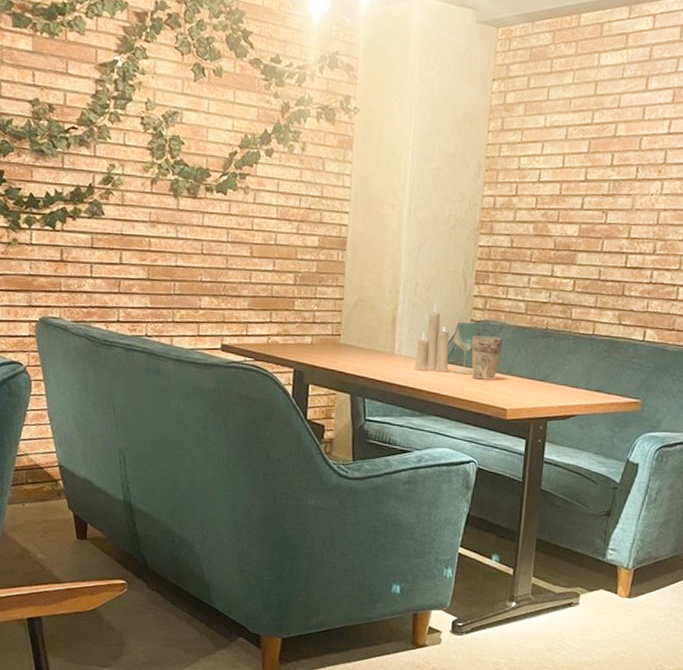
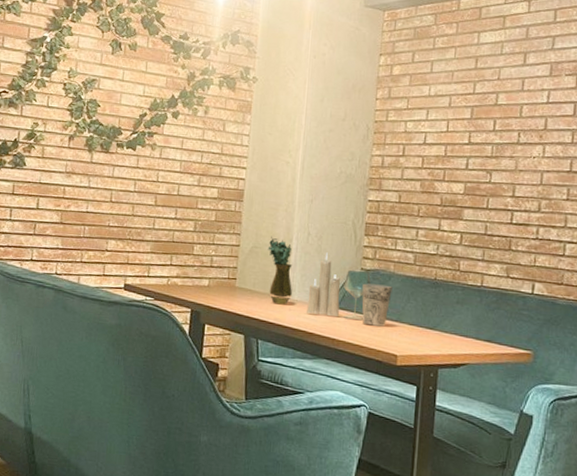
vase: none [373,287,400,361] -> present [267,236,293,305]

